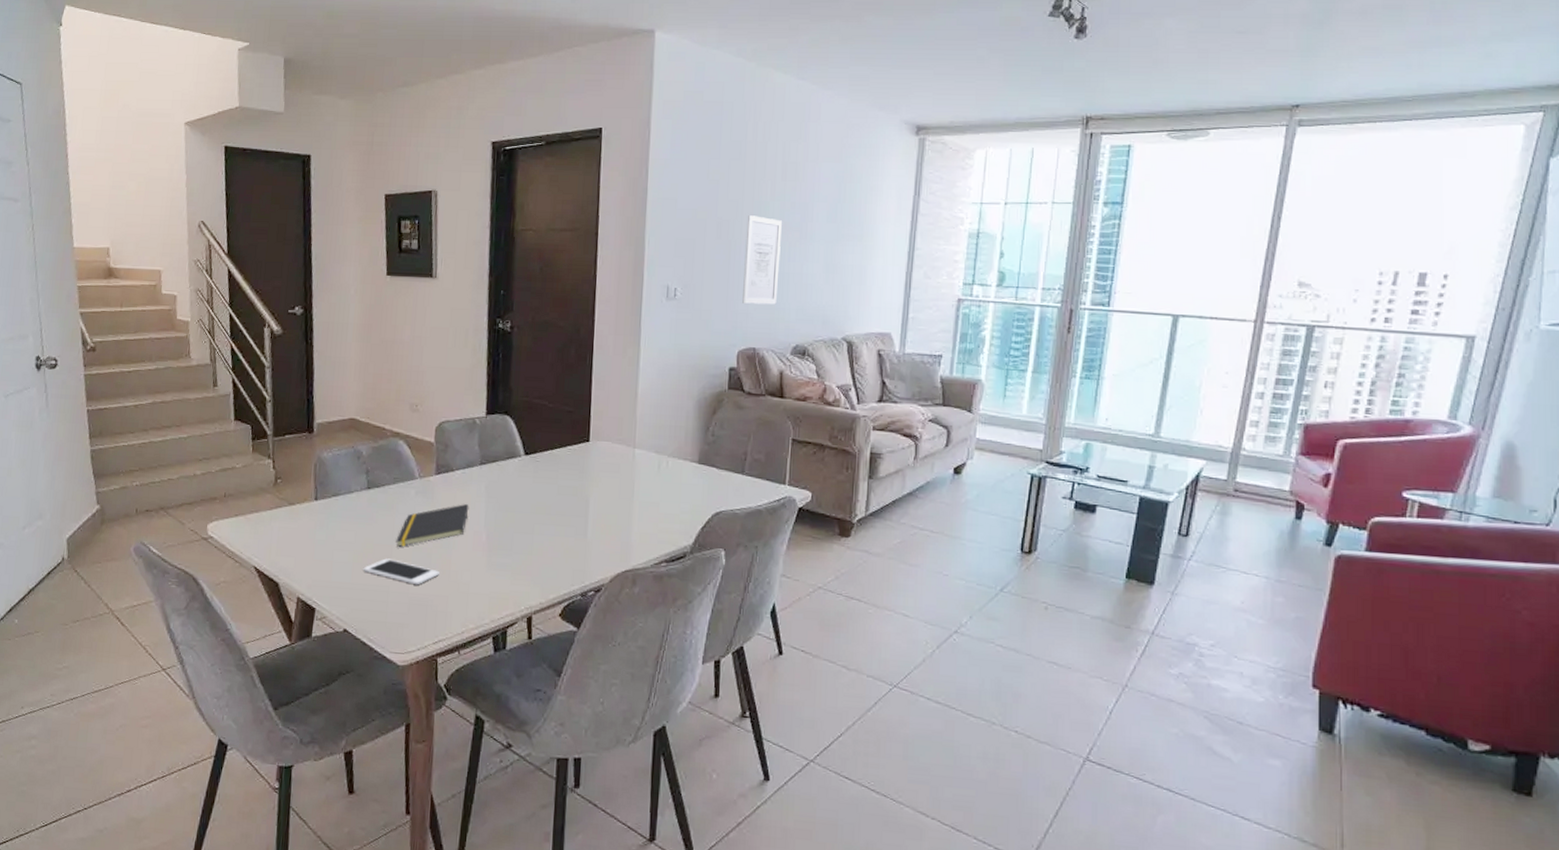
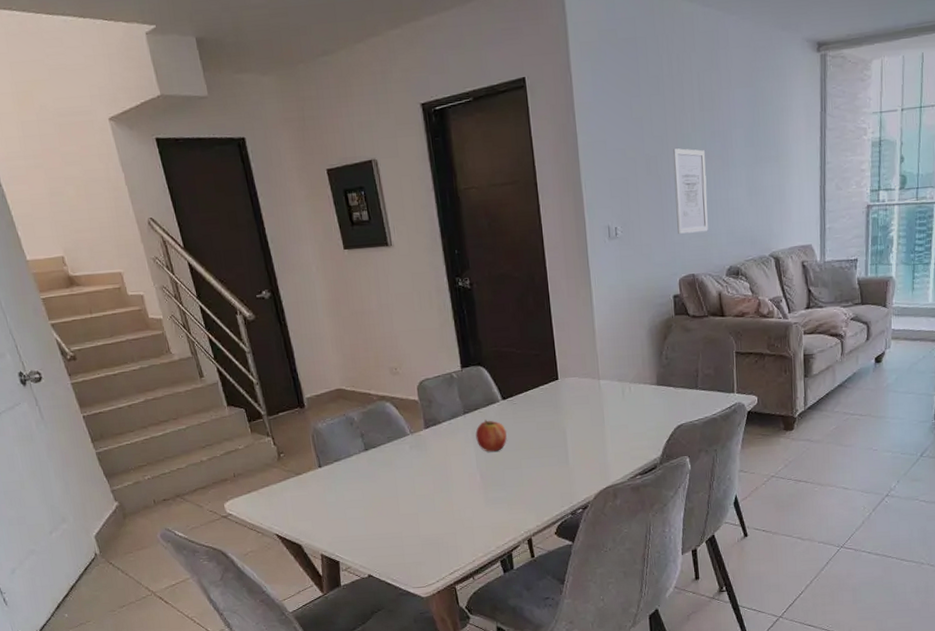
cell phone: present [363,558,439,585] -> none [375,508,444,528]
notepad: present [396,503,469,547] -> none [400,450,461,497]
fruit: none [489,474,523,511] -> present [475,419,507,452]

